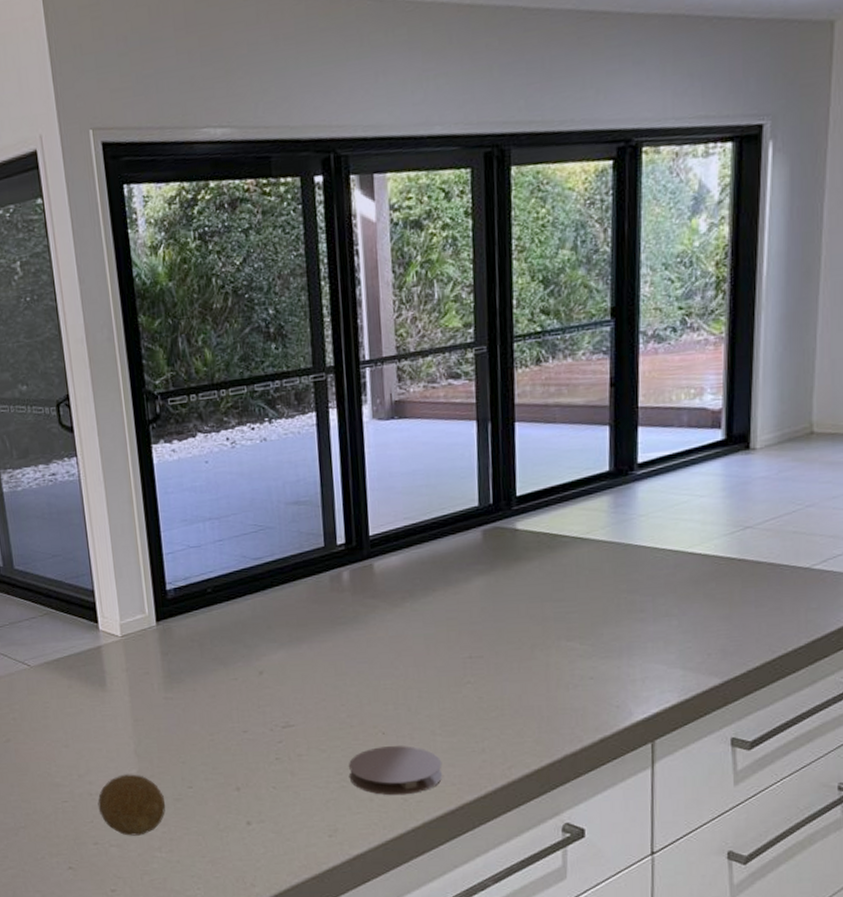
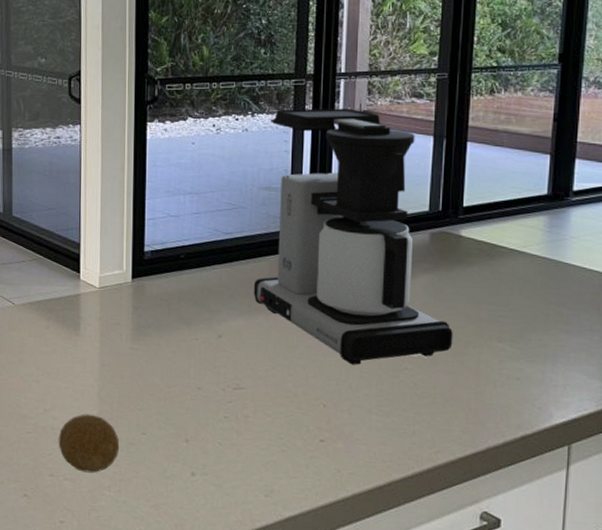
coffee maker: none [290,400,518,686] -> present [253,108,453,365]
coaster: present [348,746,443,796] -> none [289,418,375,466]

